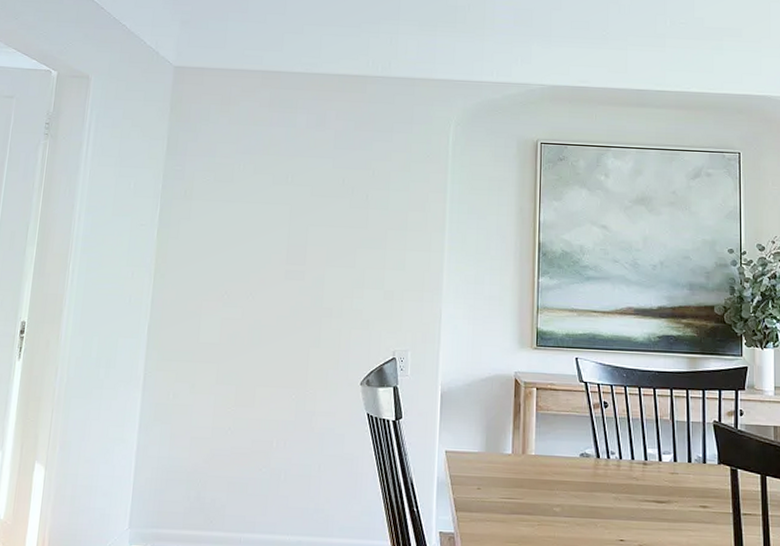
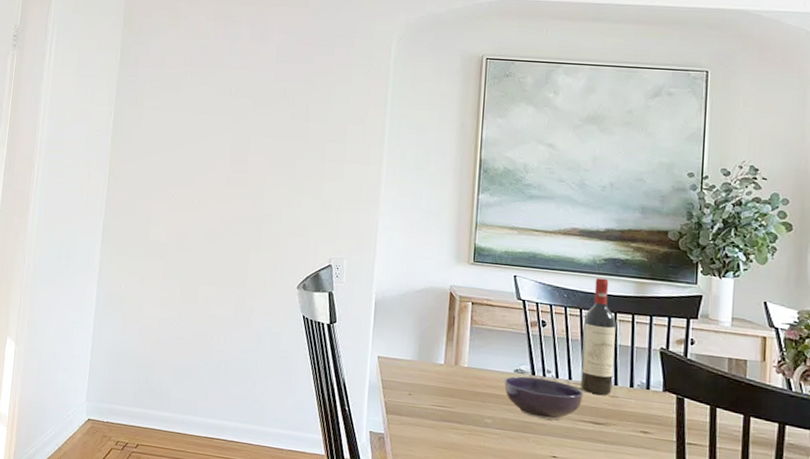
bowl: none [571,460,646,503] -> present [504,376,584,420]
wine bottle: none [642,355,672,472] -> present [580,278,616,395]

